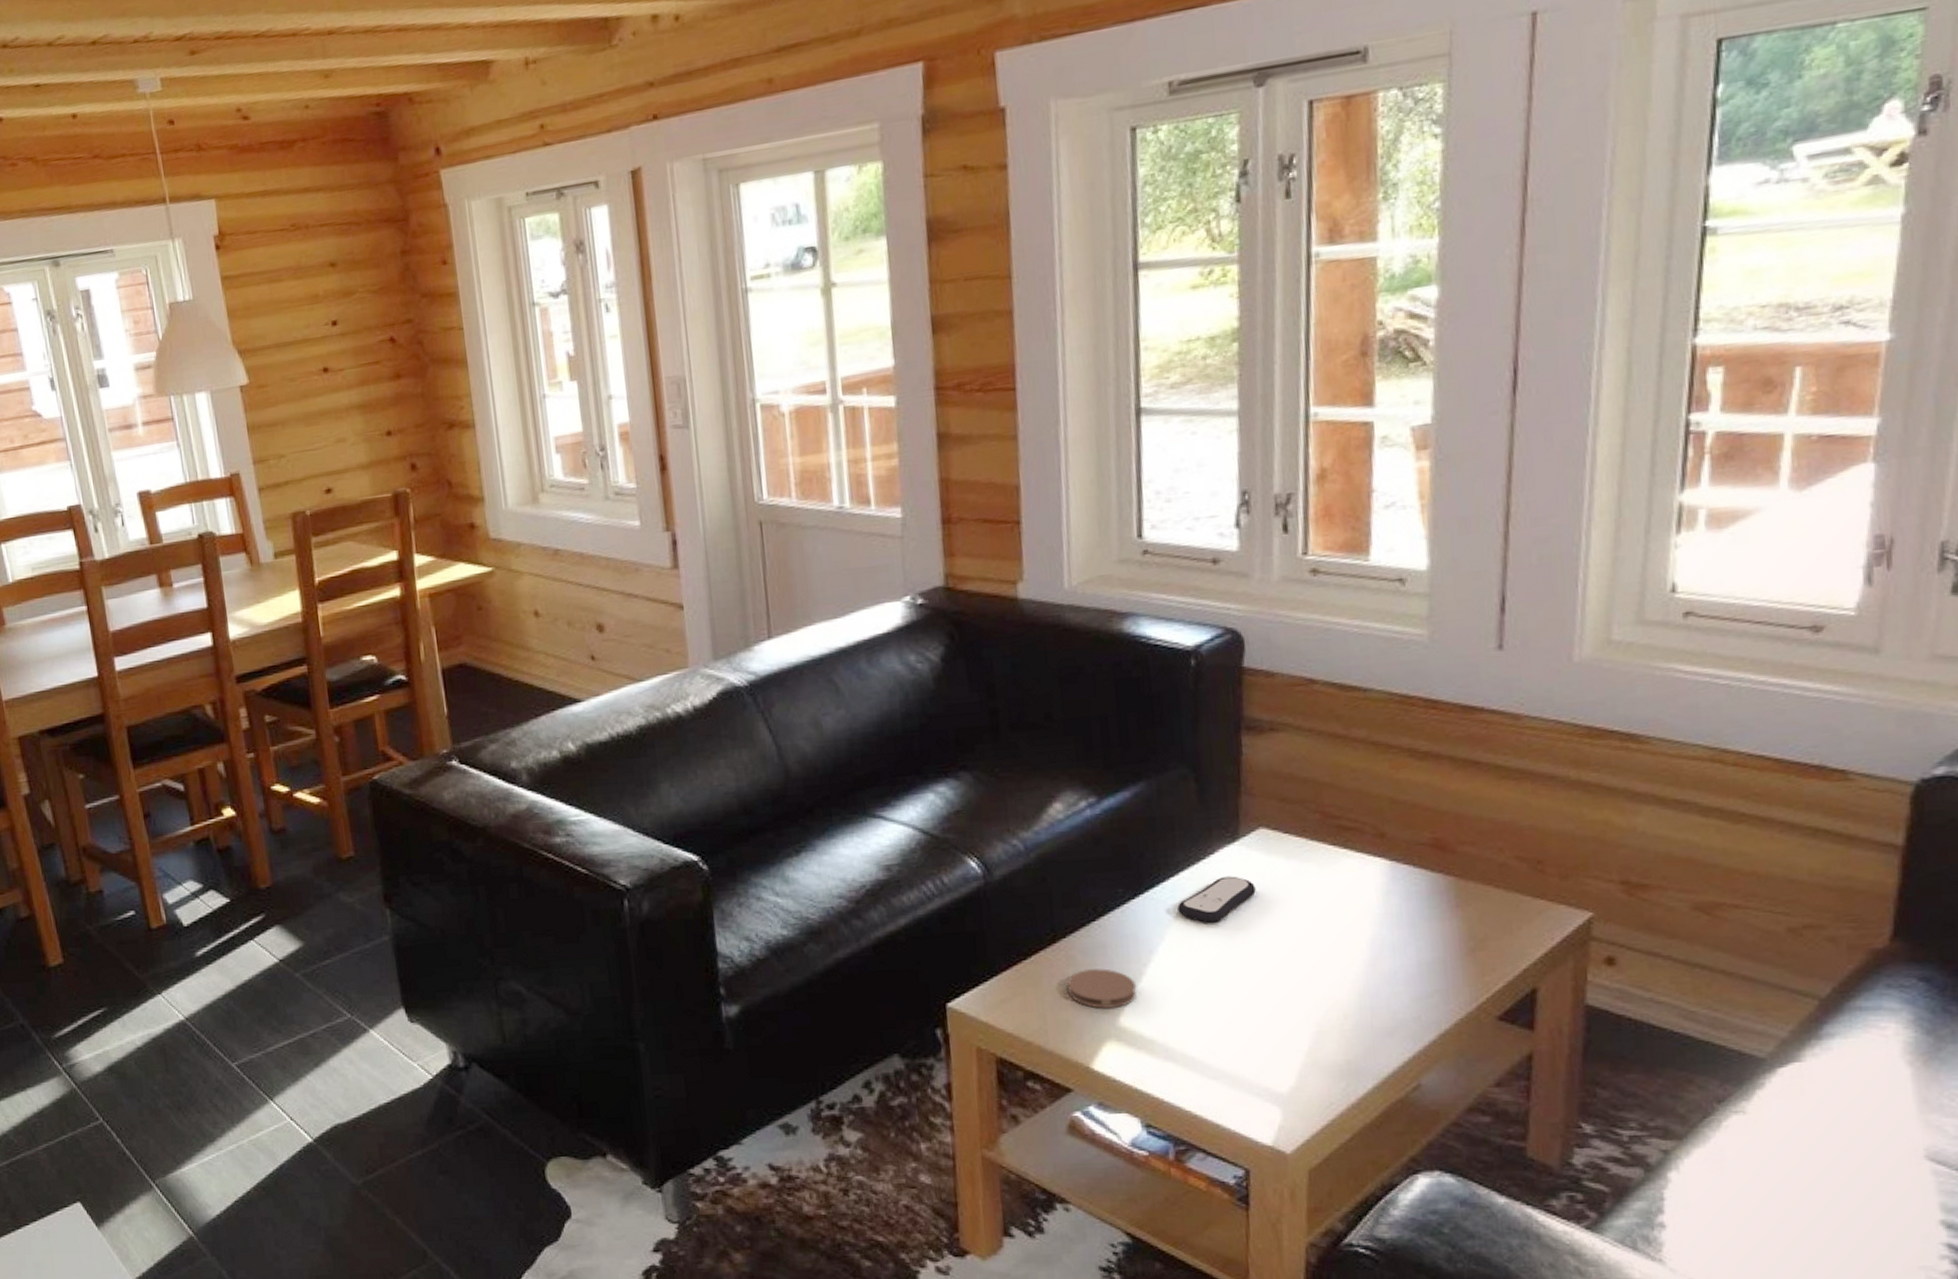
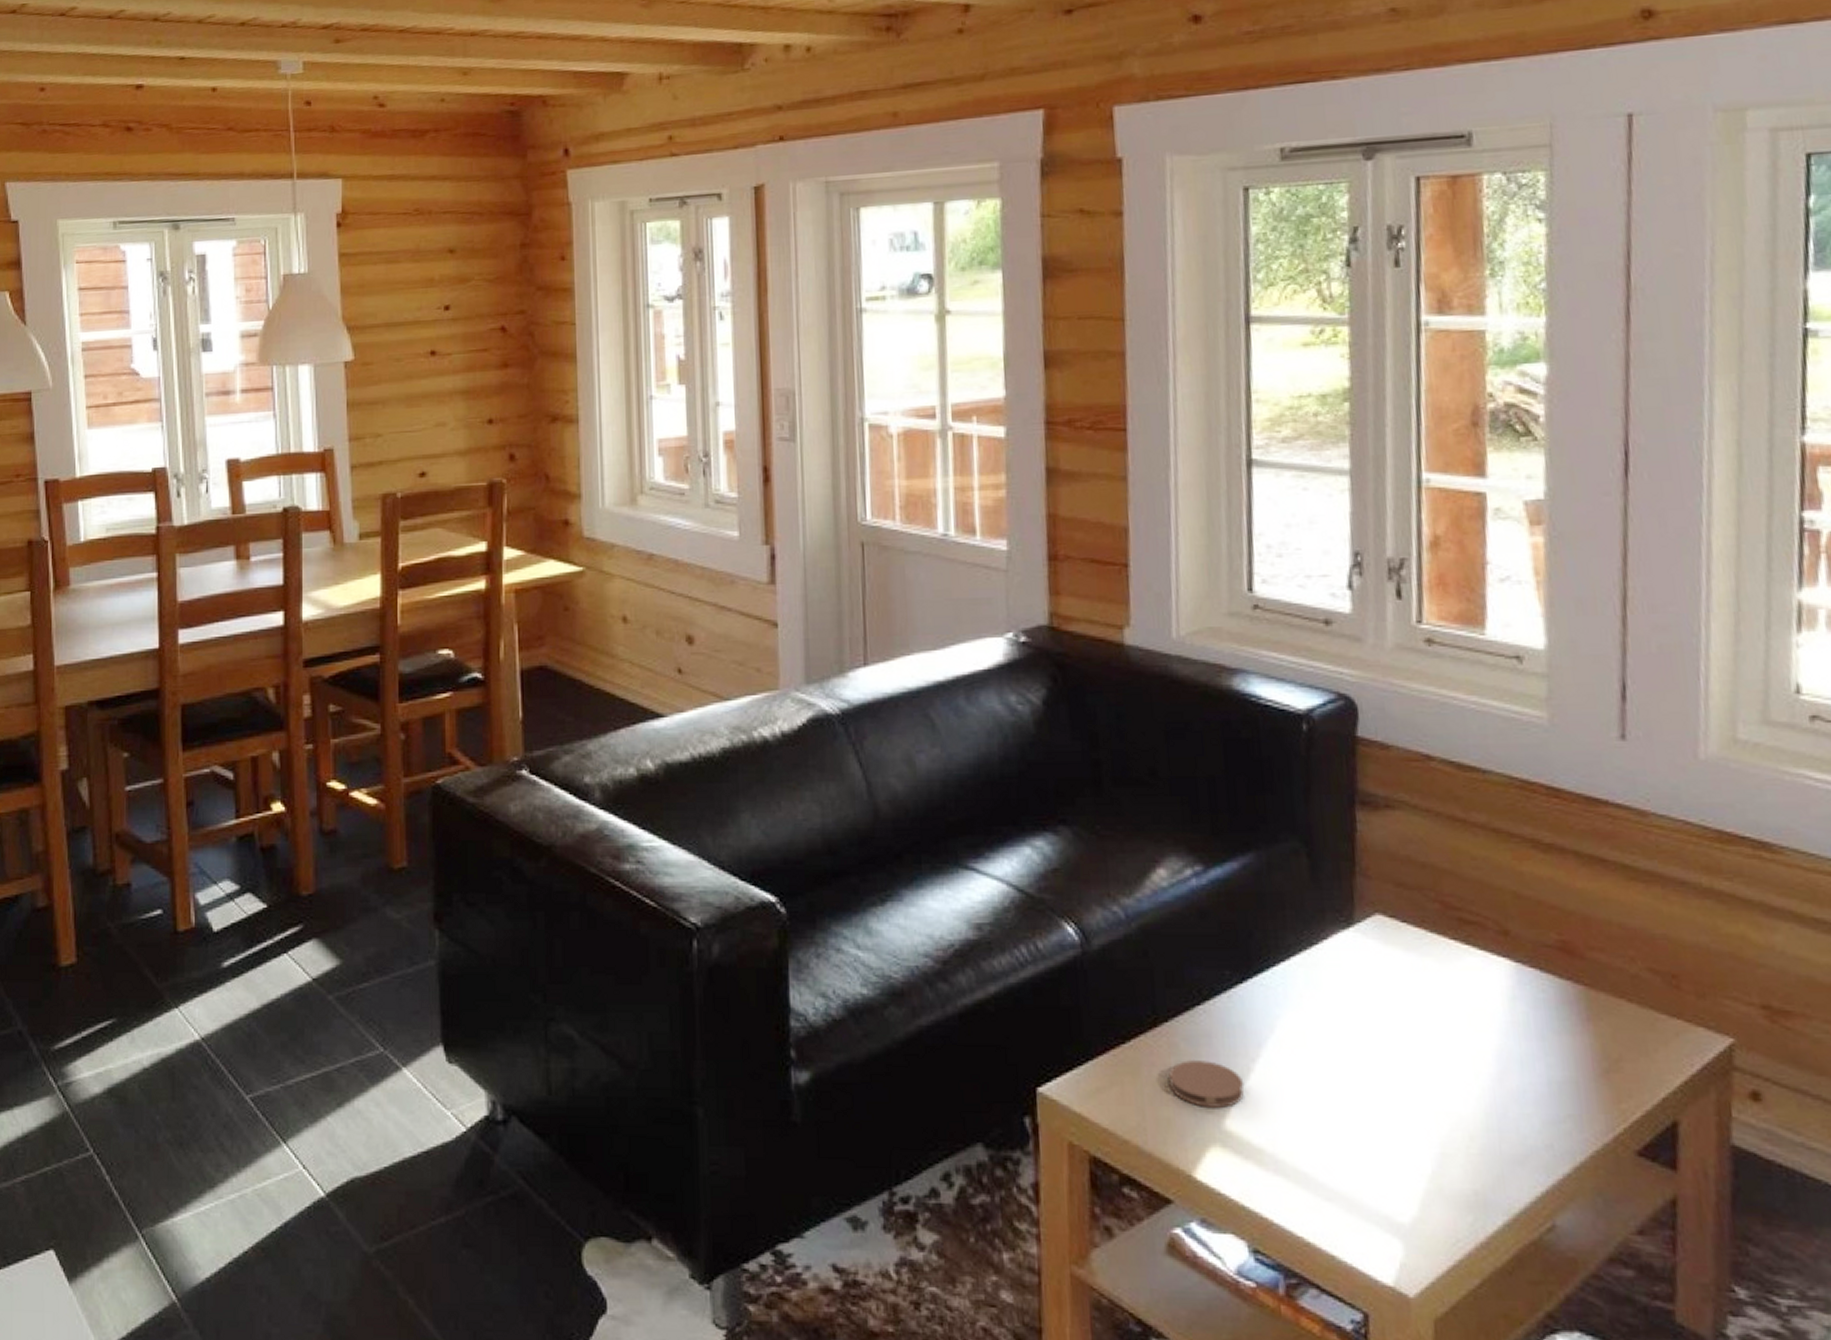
remote control: present [1177,876,1256,924] -> none [1288,965,1373,1019]

